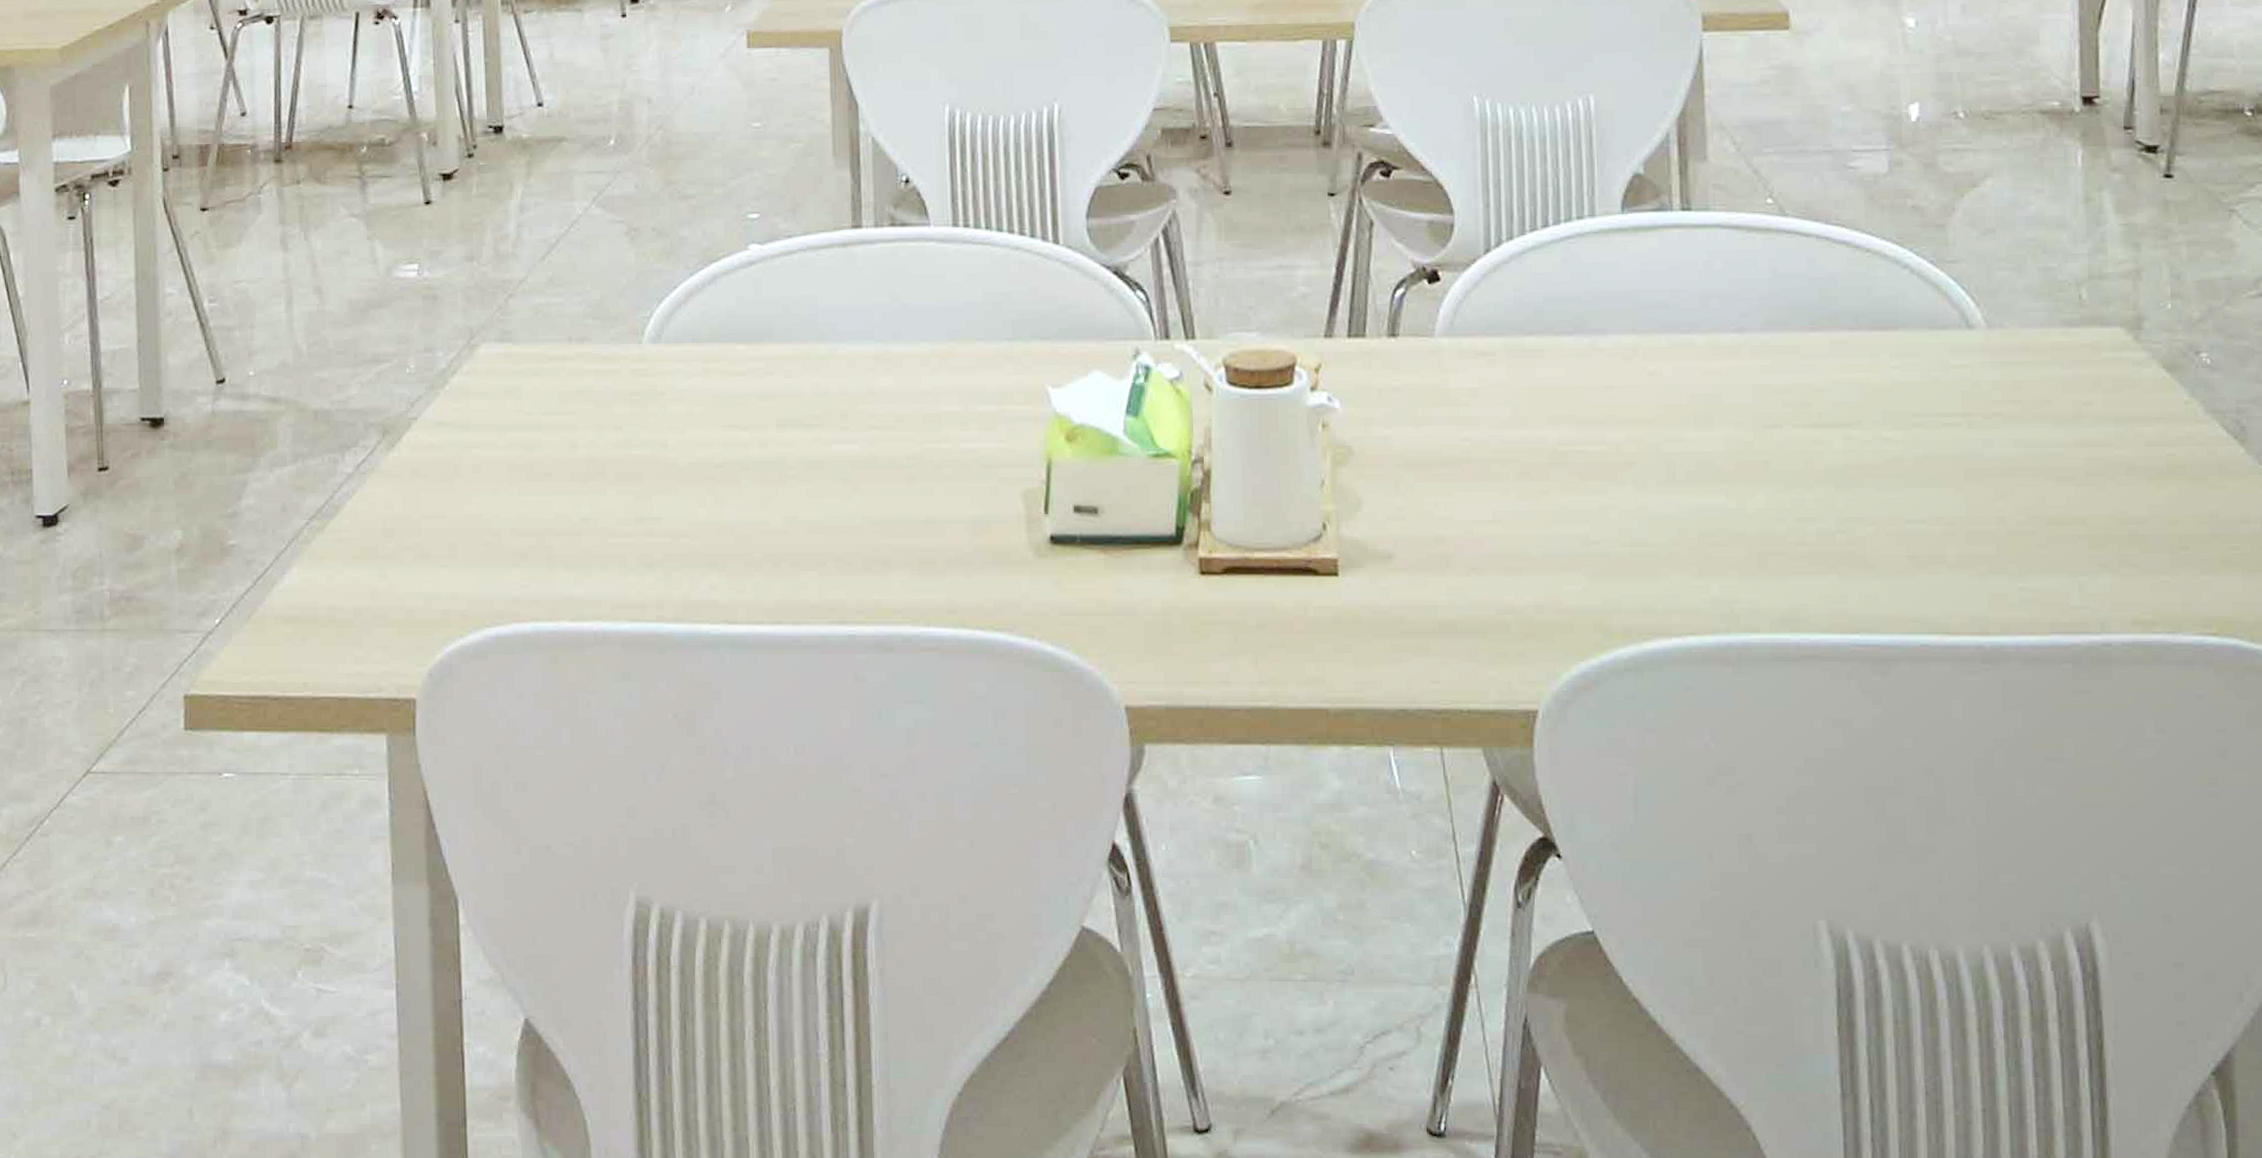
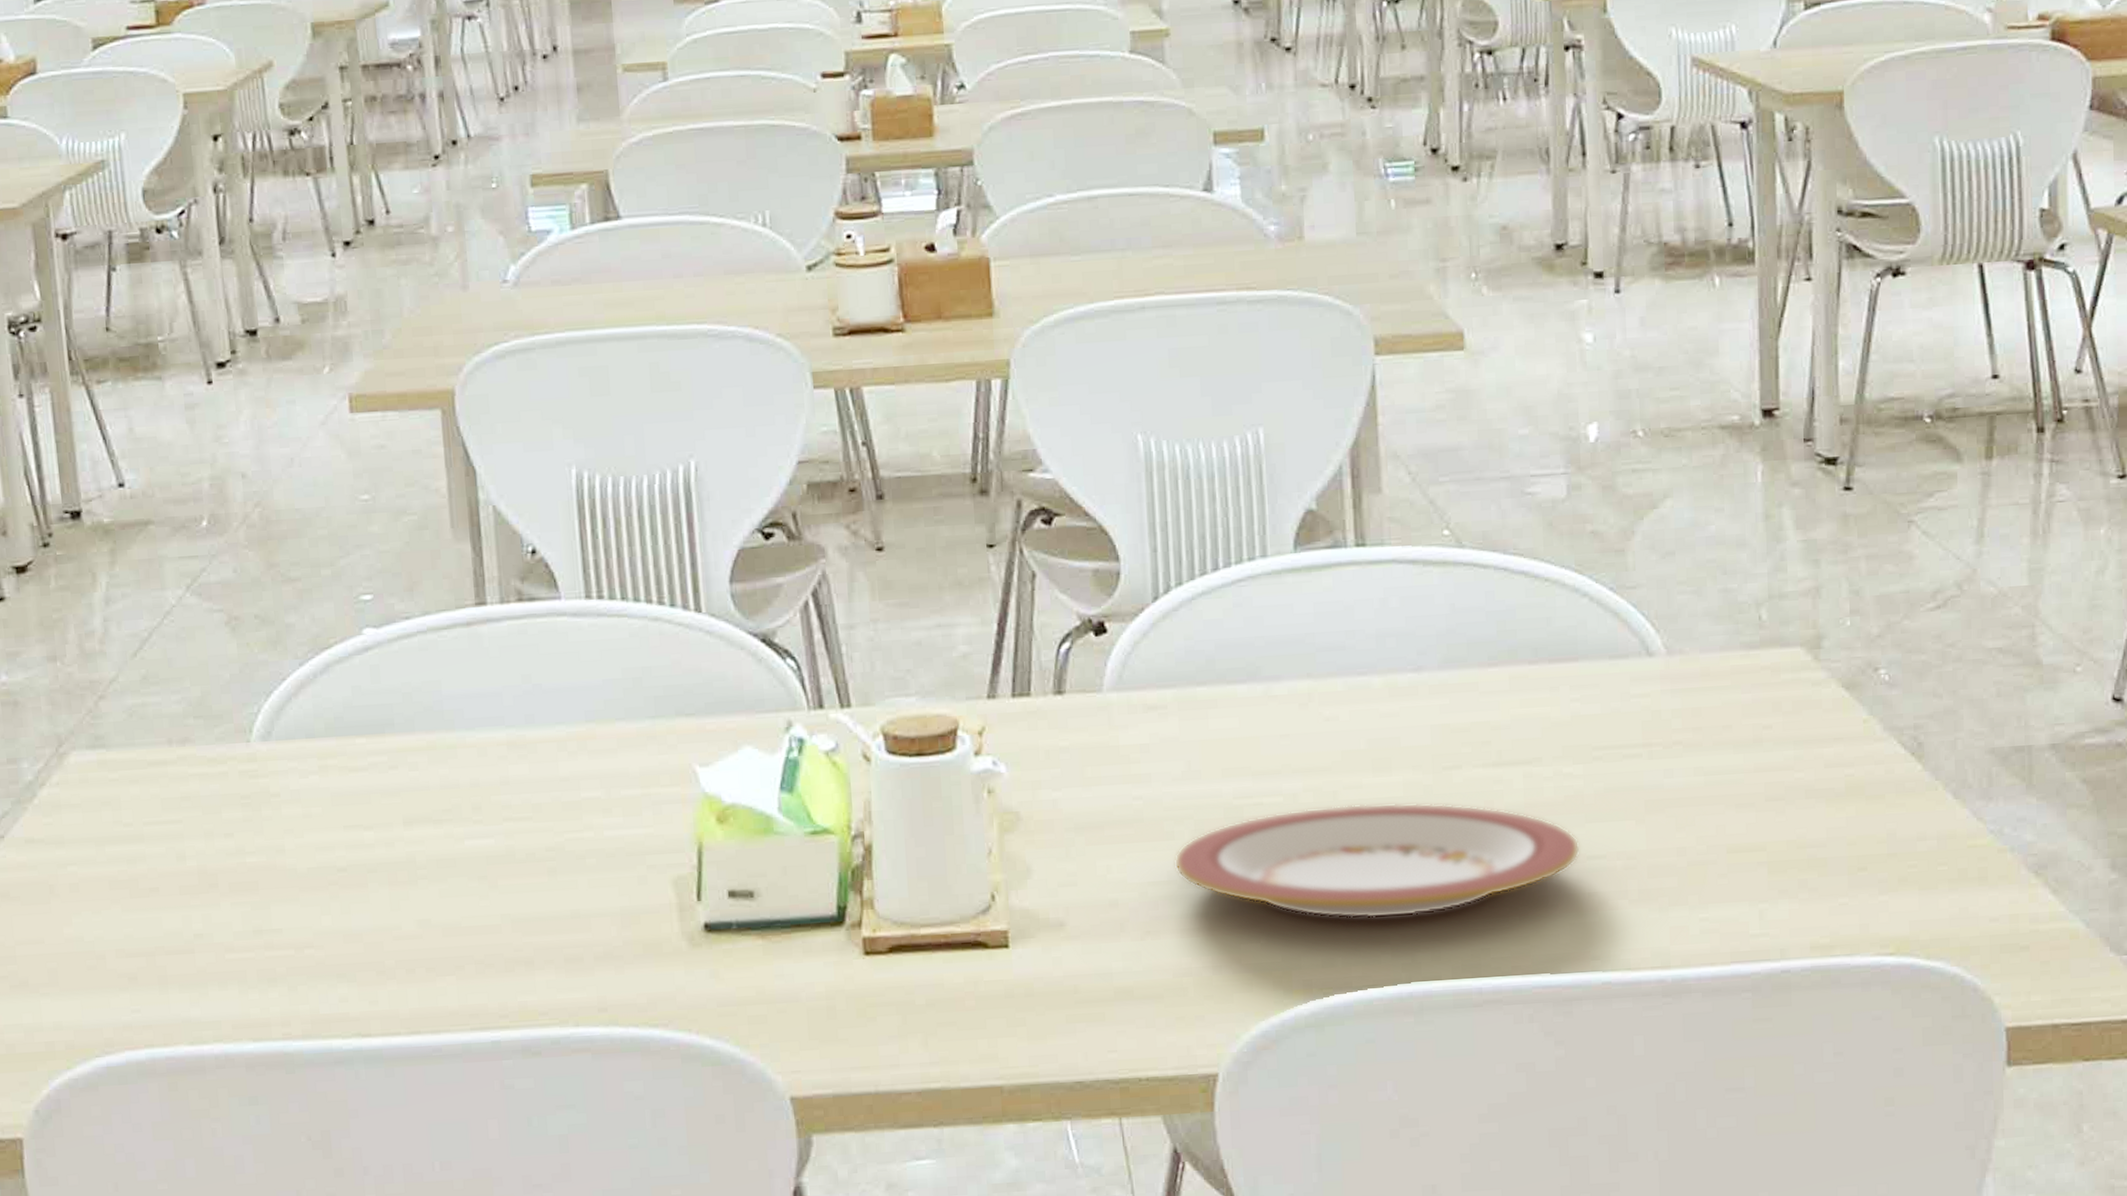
plate: none [1499,456,1899,569] -> present [1174,802,1580,919]

